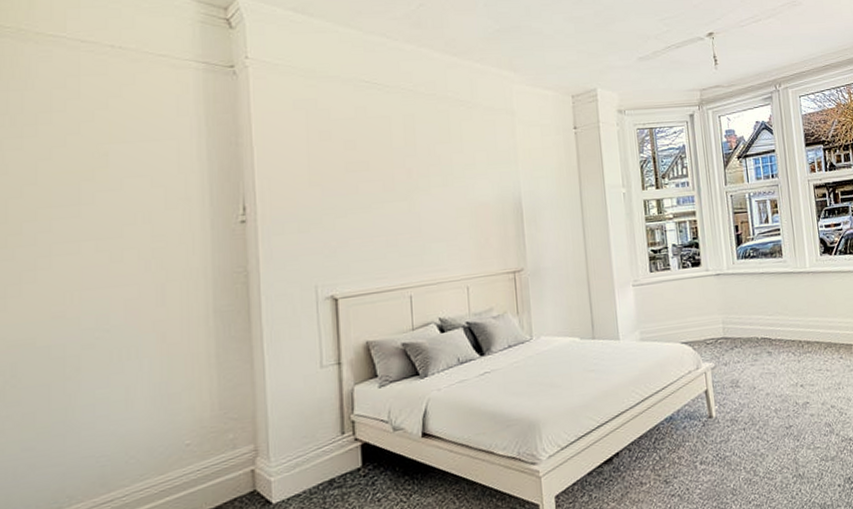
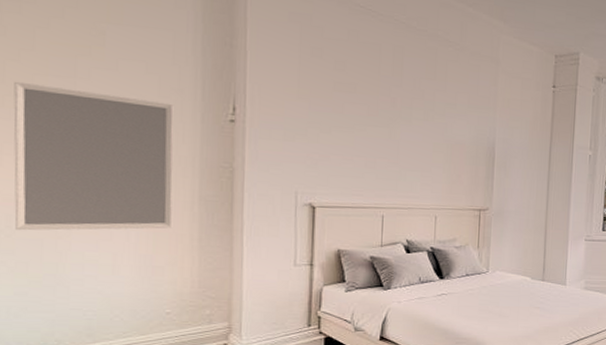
home mirror: none [17,214,188,379] -> present [13,81,174,231]

